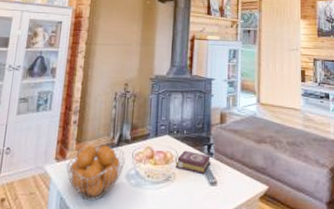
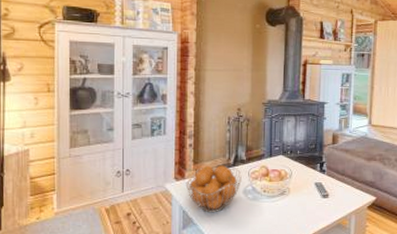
book: present [175,150,211,175] -> none [290,168,323,189]

